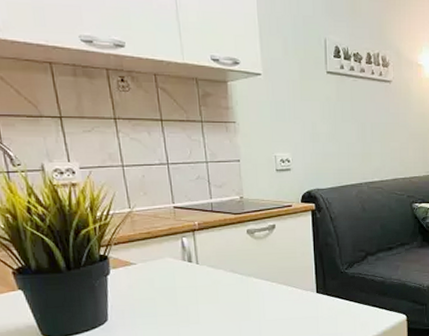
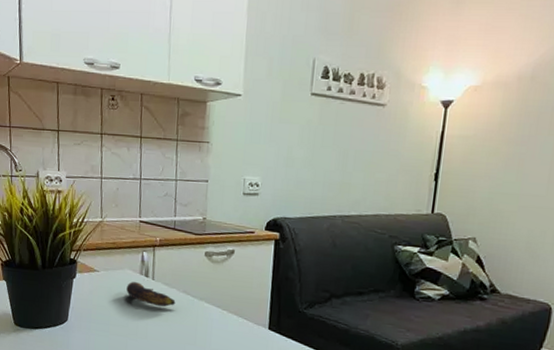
banana: none [170,269,224,290] -> present [126,282,176,307]

